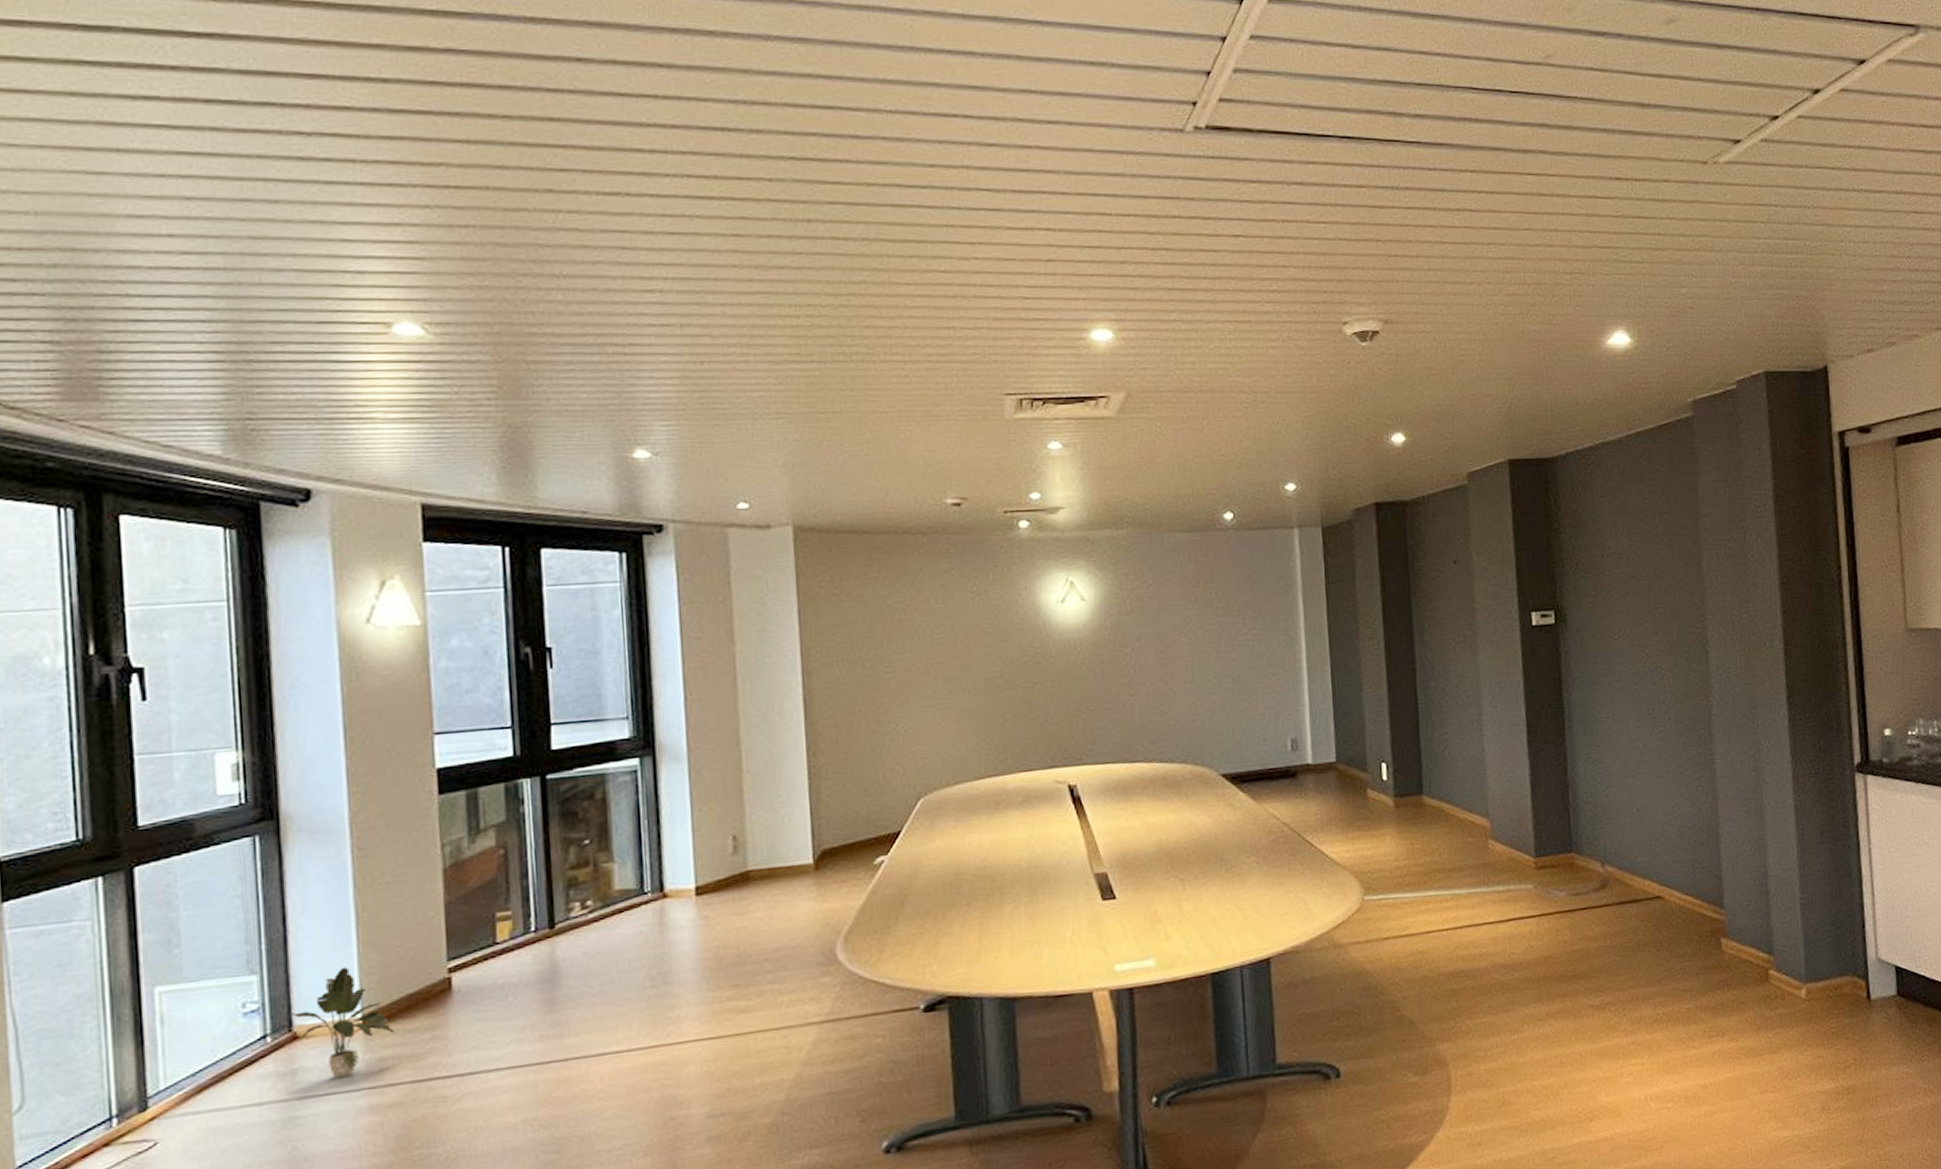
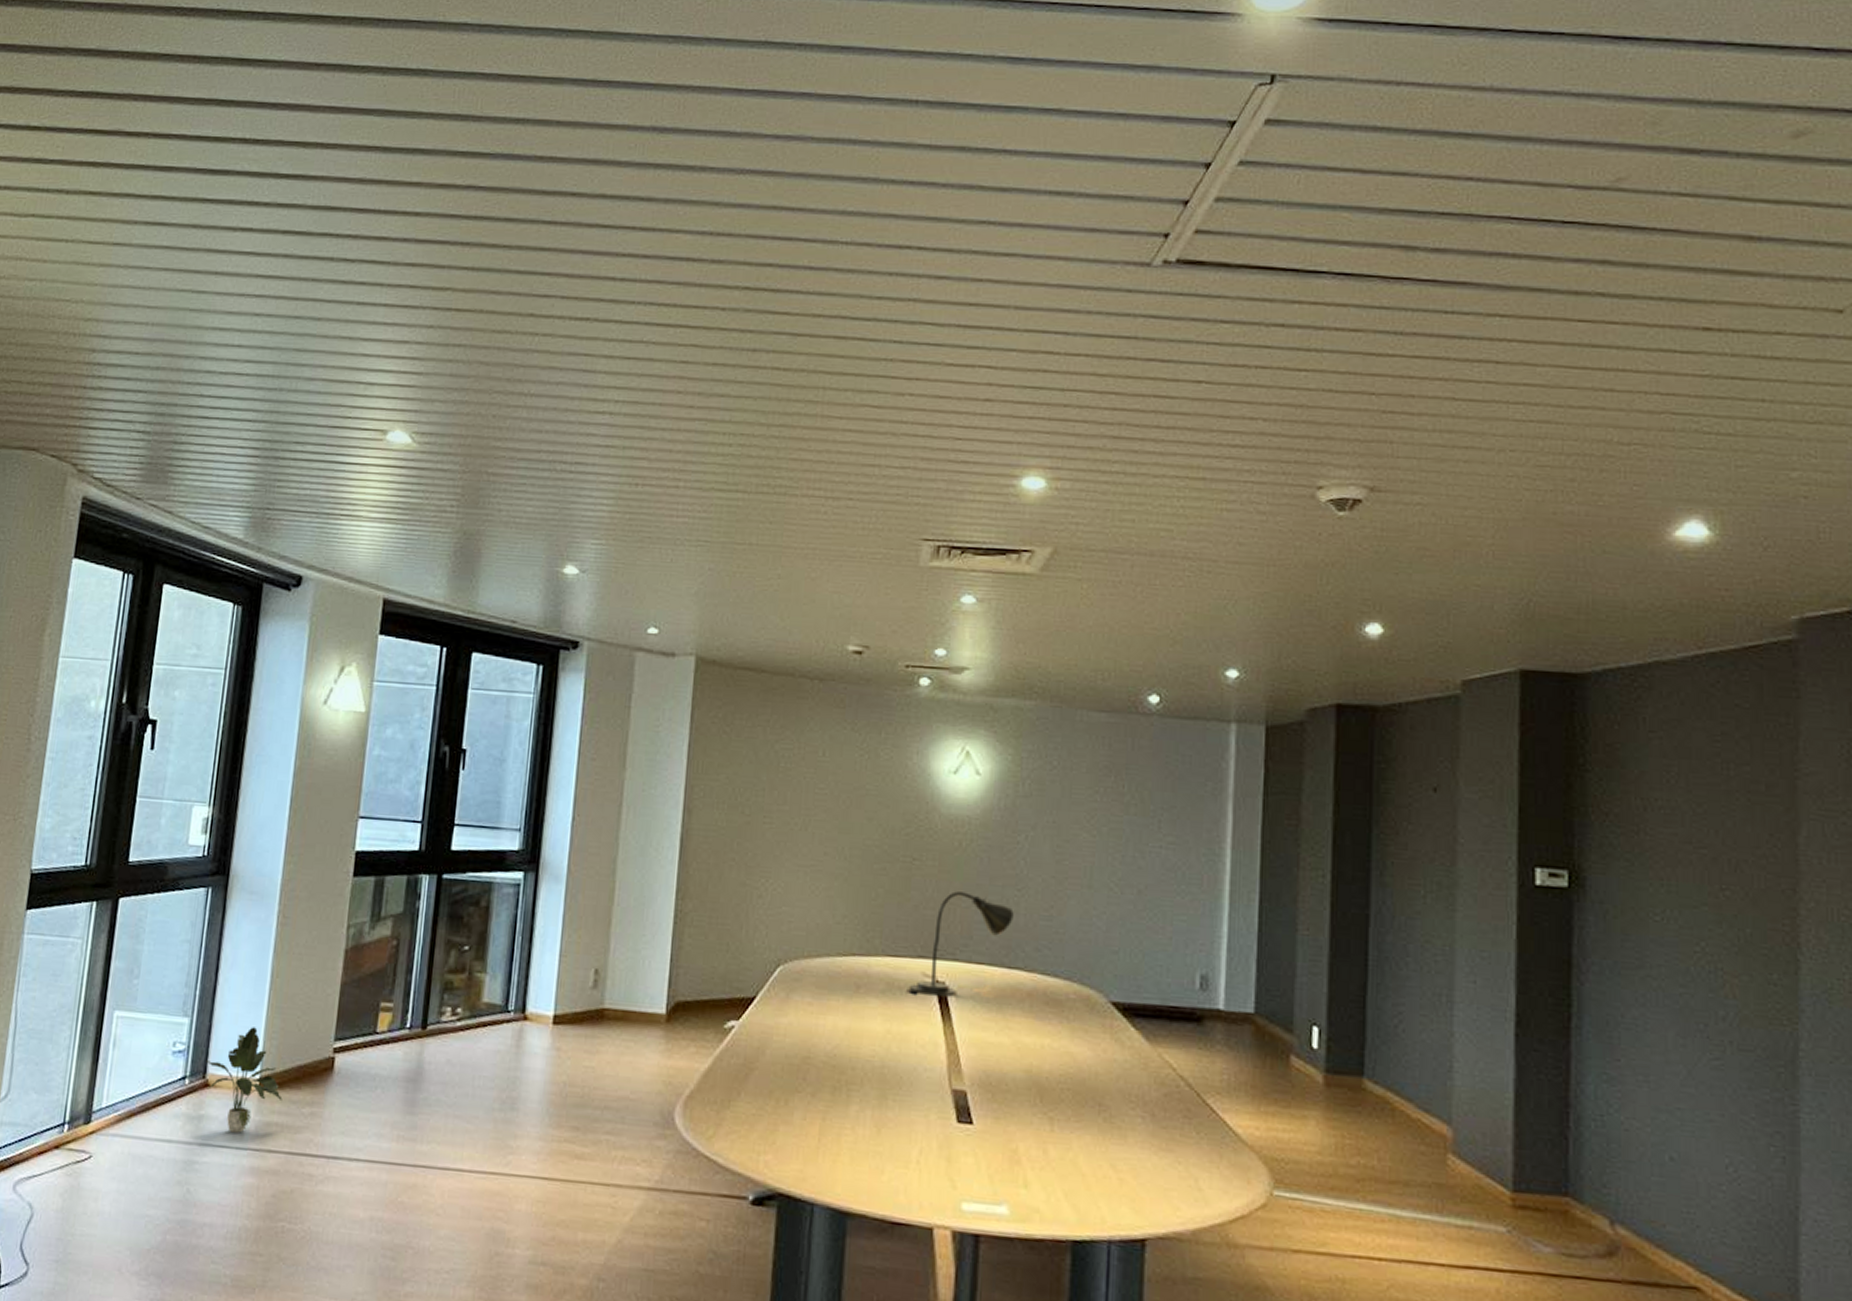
desk lamp: none [1043,704,1130,800] -> present [907,891,1014,998]

